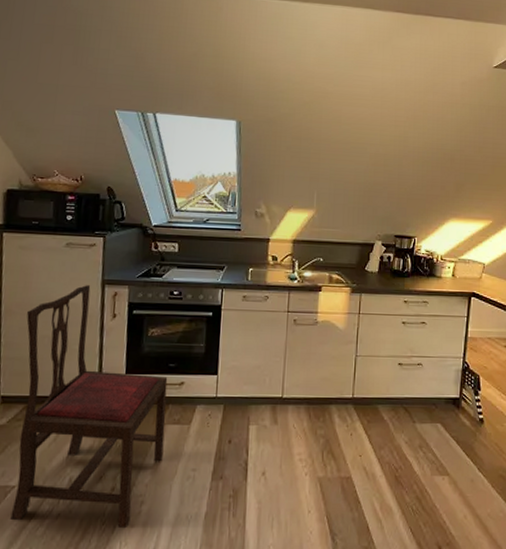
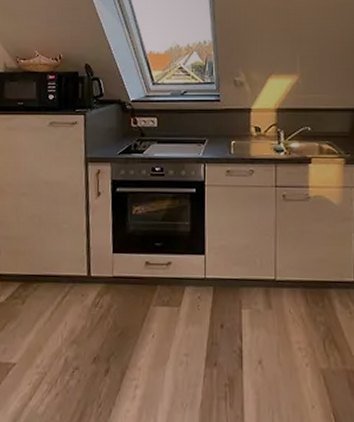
dining chair: present [10,285,168,527] -> none [13,164,155,412]

